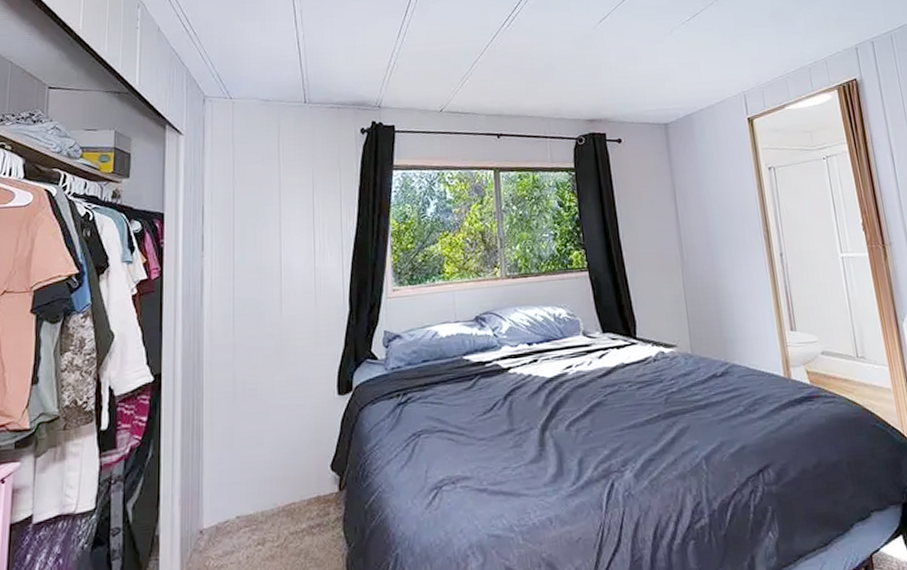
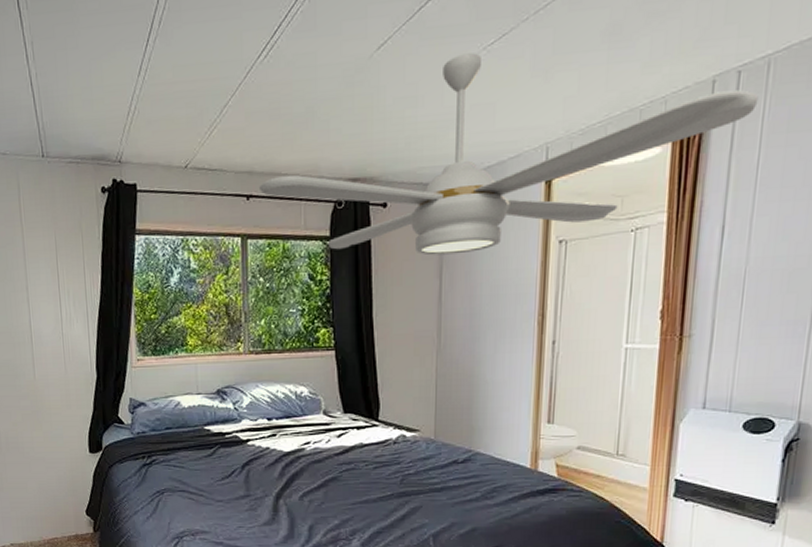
ceiling fan: none [507,26,892,182] -> present [258,53,759,256]

